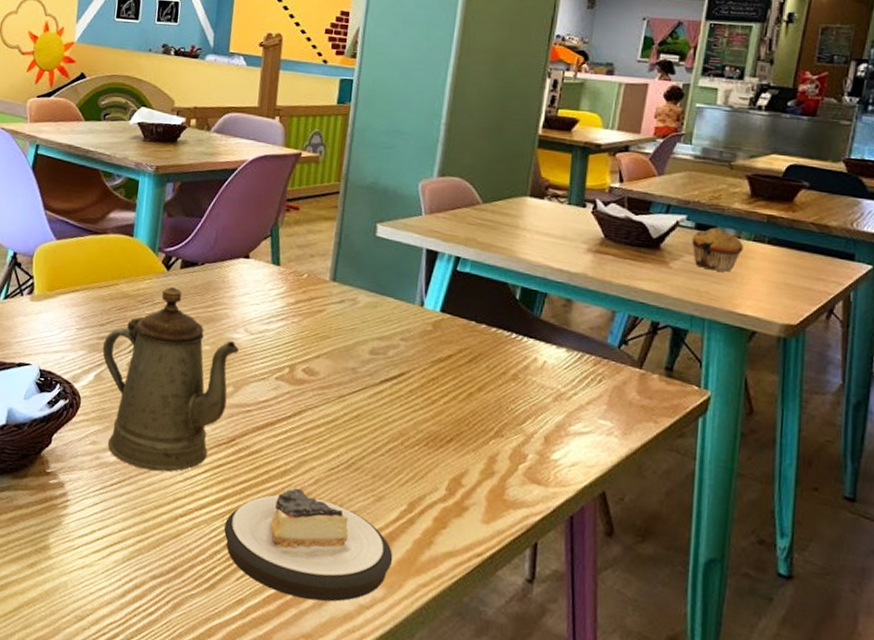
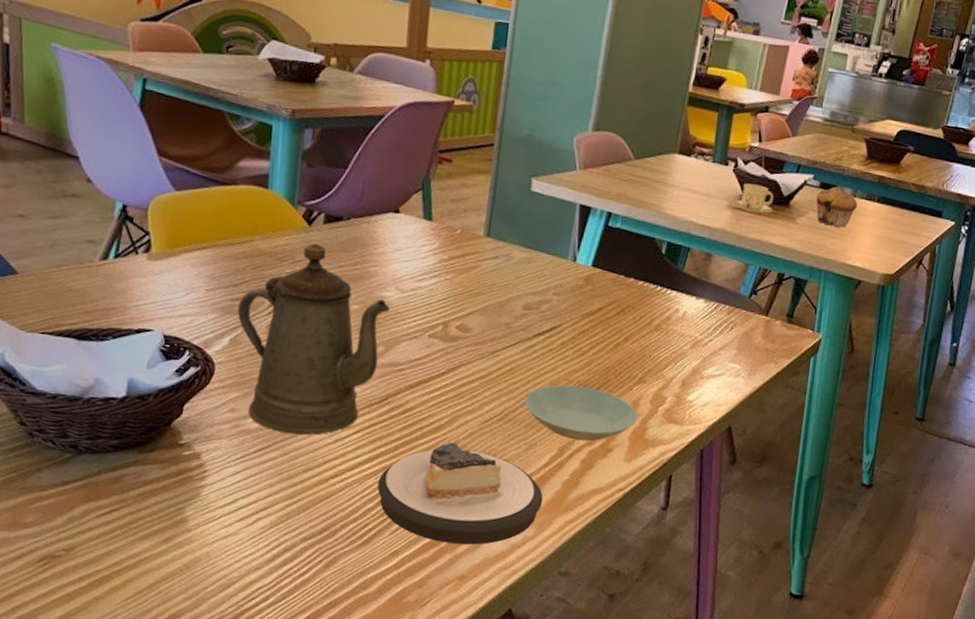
saucer: none [372,434,496,498] -> present [524,385,638,442]
cup and saucer: none [591,225,641,258] -> present [731,183,774,214]

